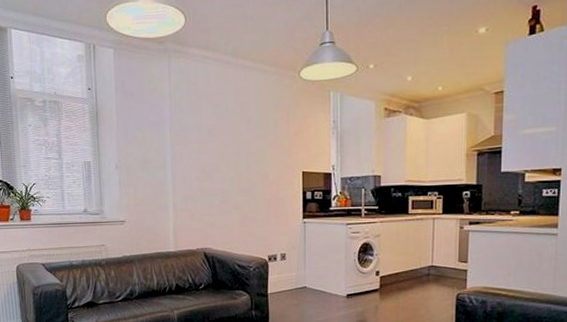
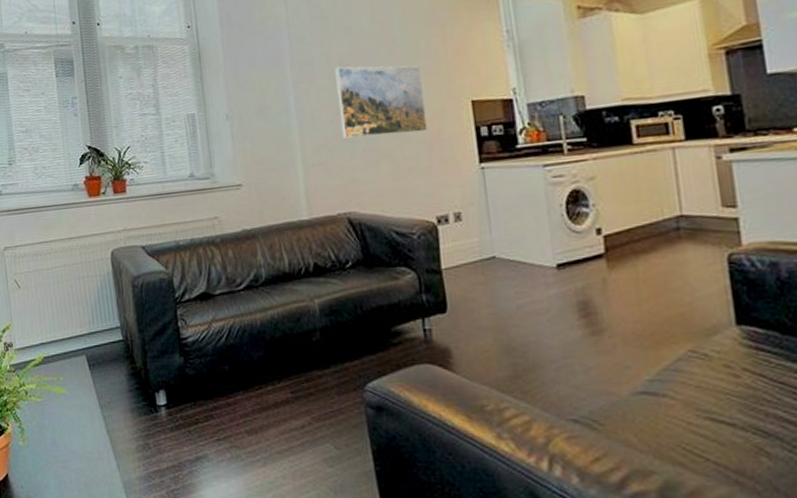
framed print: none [204,135,269,192] -> present [335,65,428,139]

